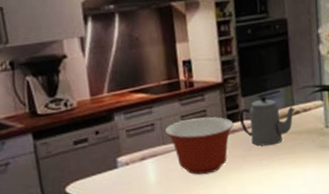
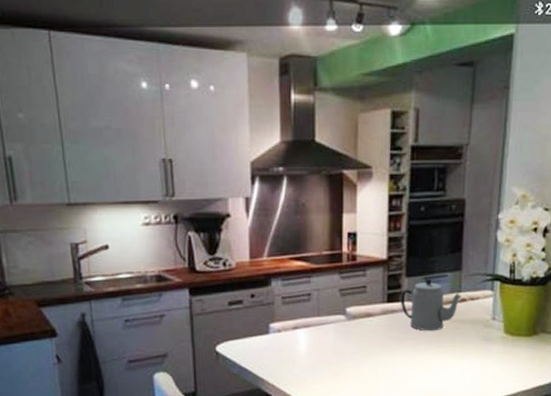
mixing bowl: present [164,117,234,175] -> none [321,293,394,352]

